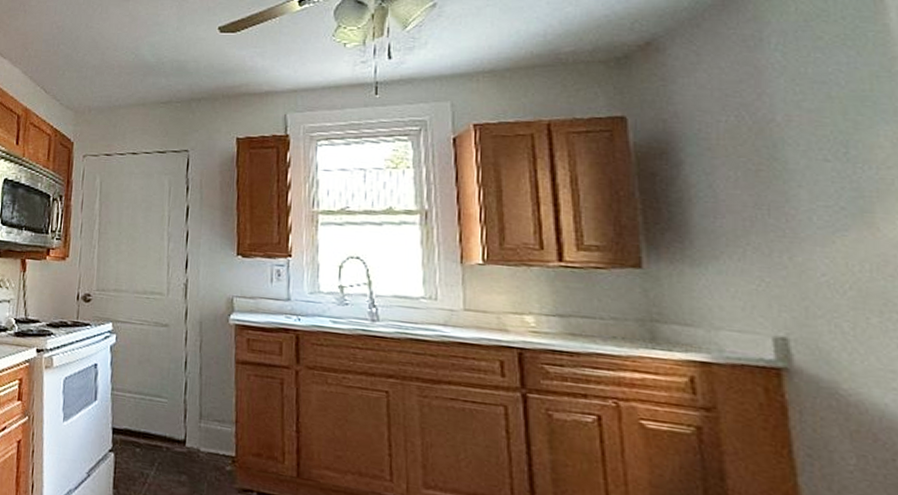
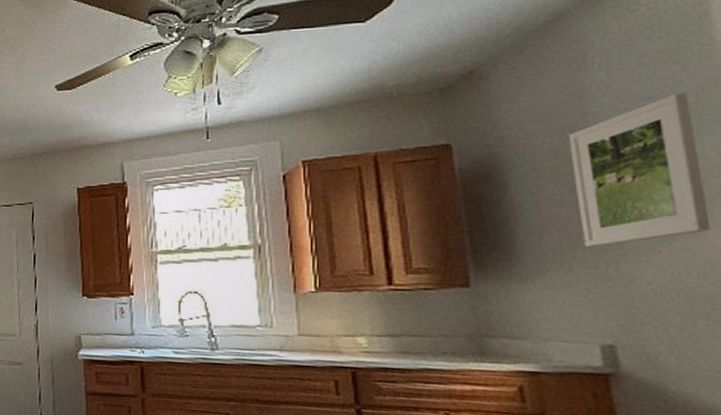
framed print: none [743,79,884,234] -> present [568,93,711,248]

